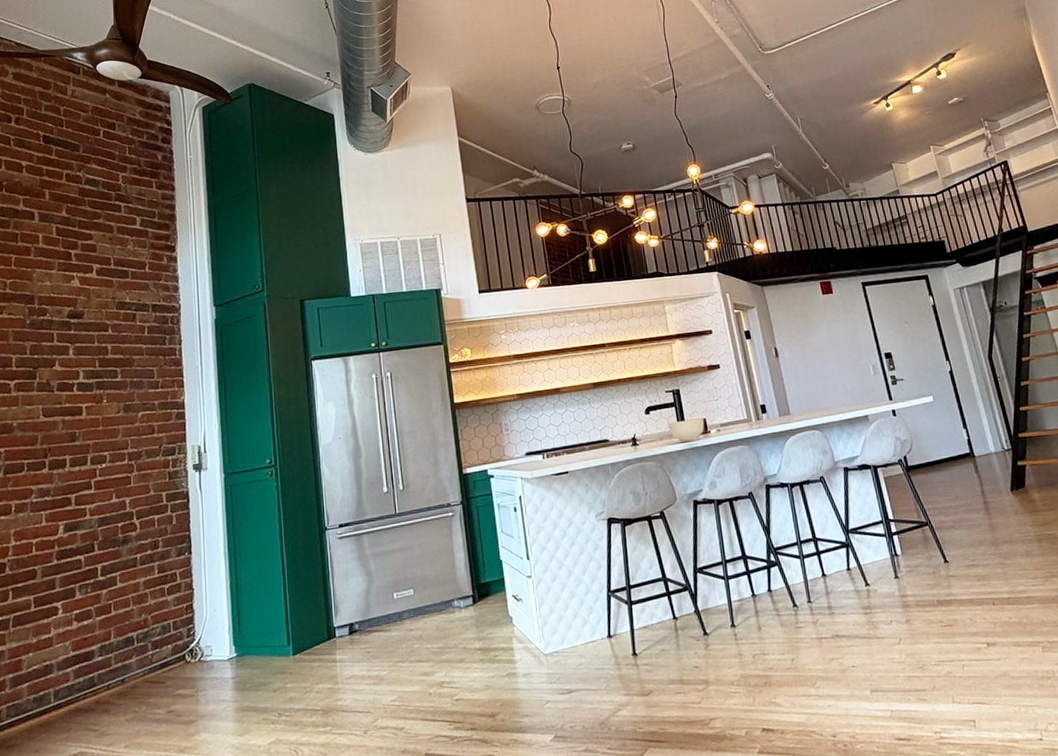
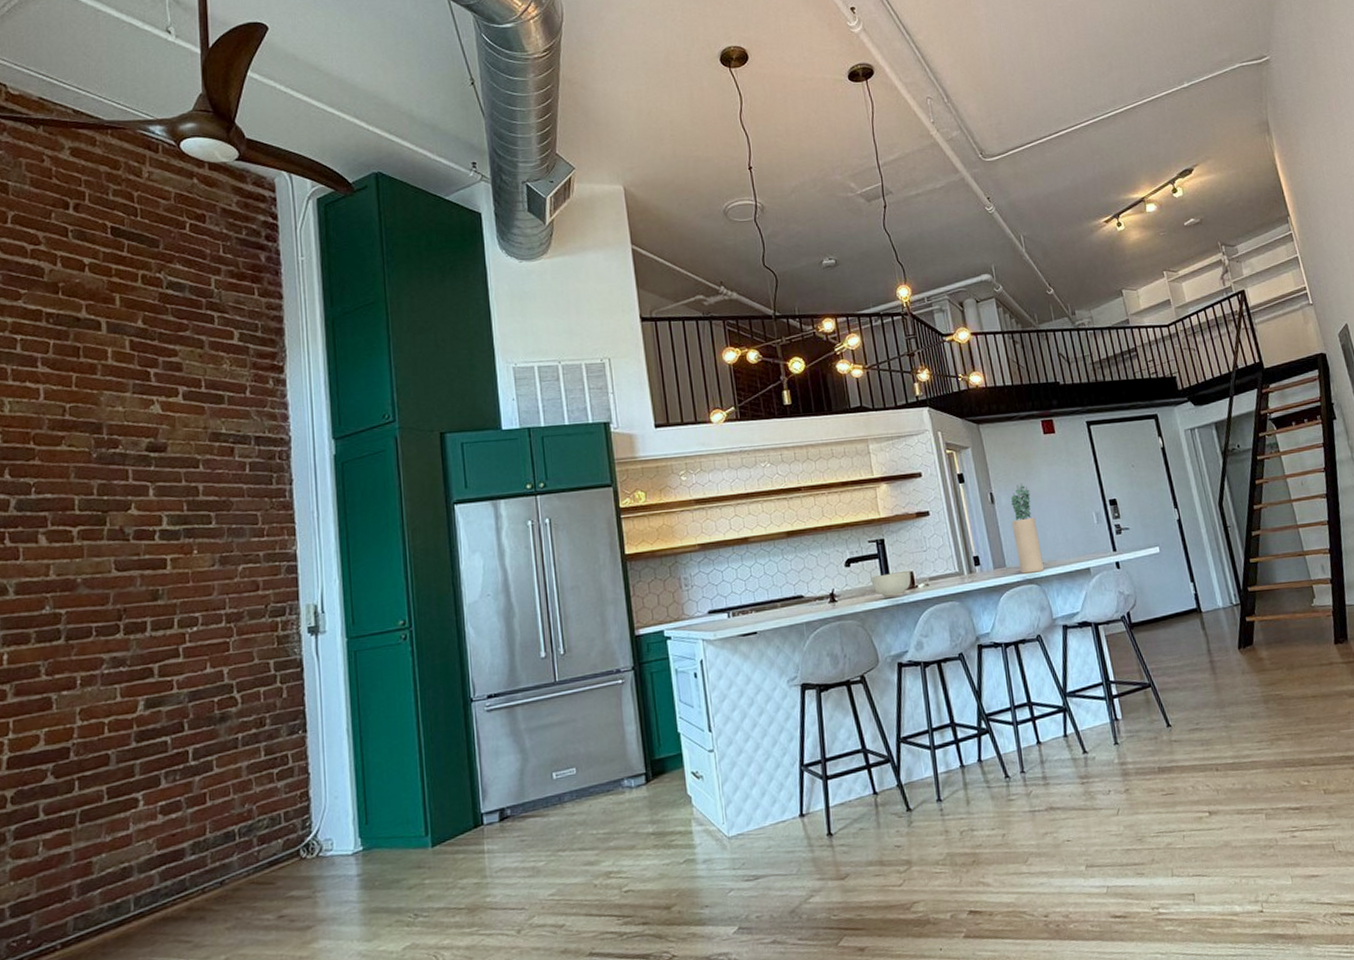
vase: none [793,339,826,421] -> present [1010,483,1045,574]

